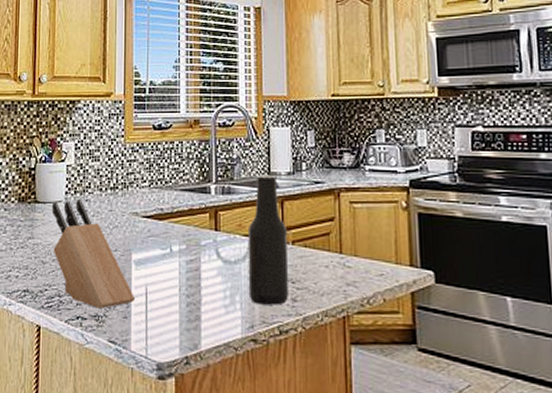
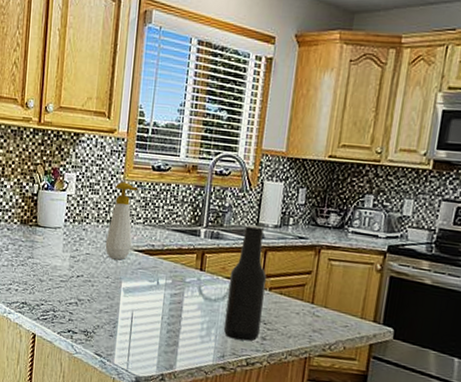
knife block: present [51,199,136,309] -> none [50,227,122,326]
soap bottle: none [110,145,141,230] -> present [105,181,139,261]

